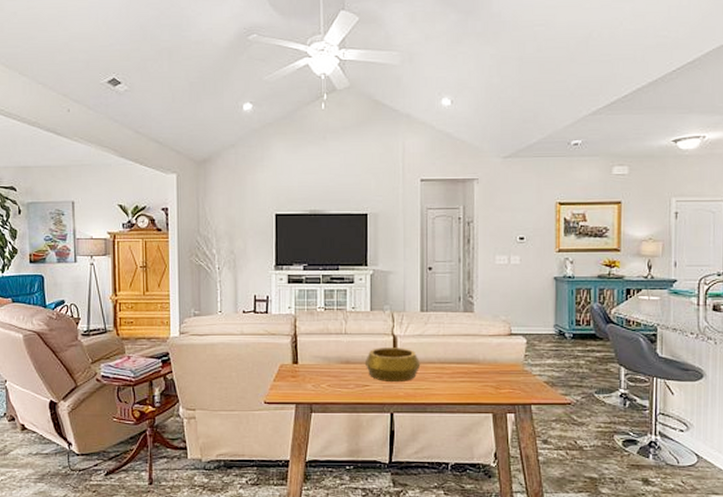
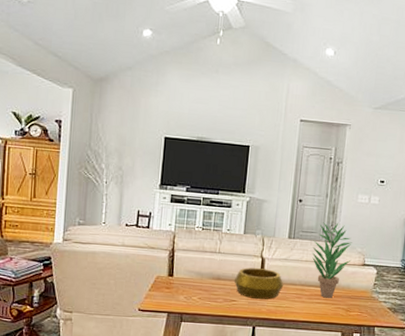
potted plant: none [449,290,496,375] -> present [312,222,352,298]

